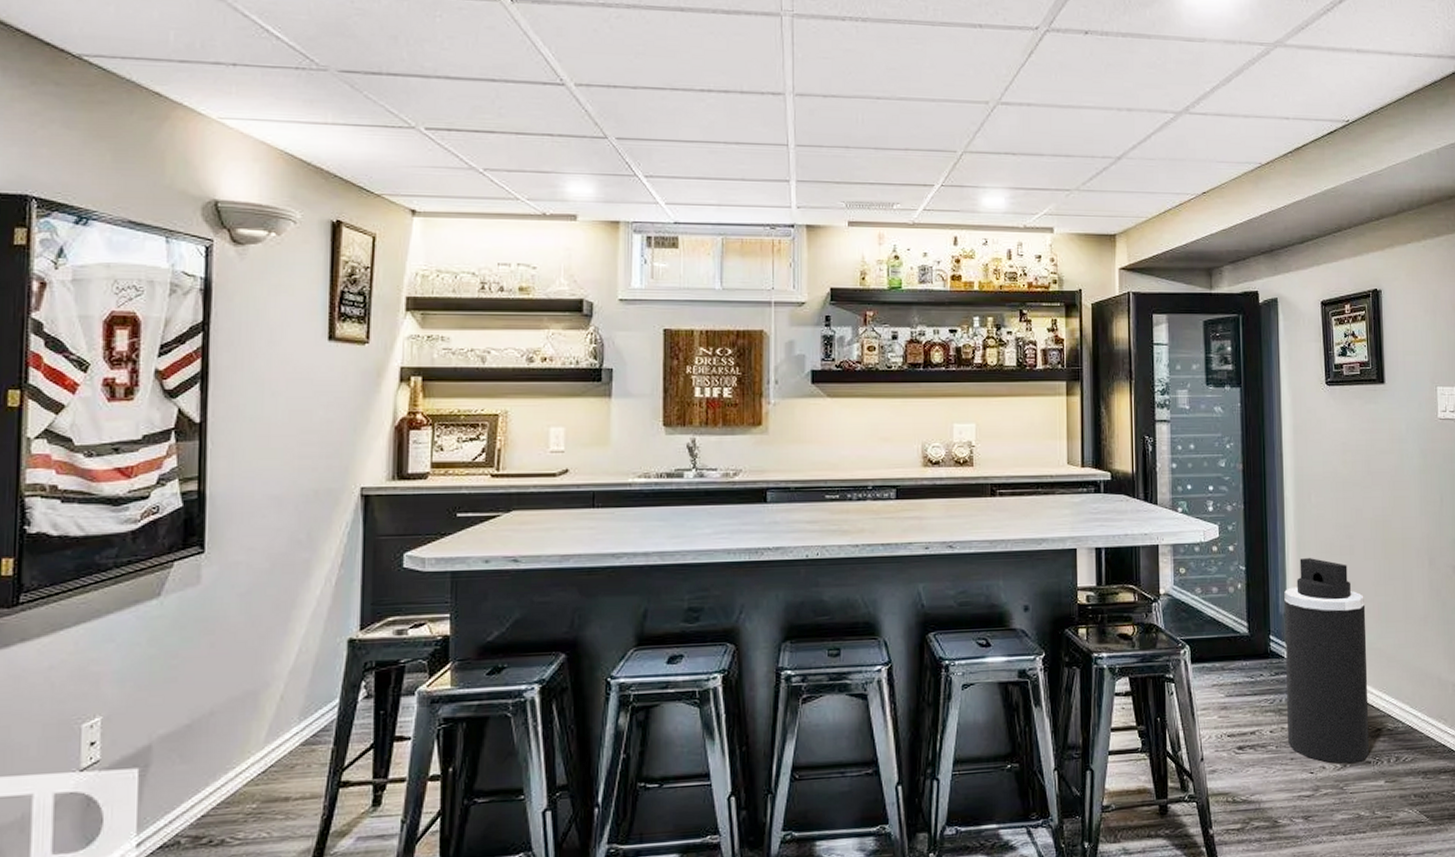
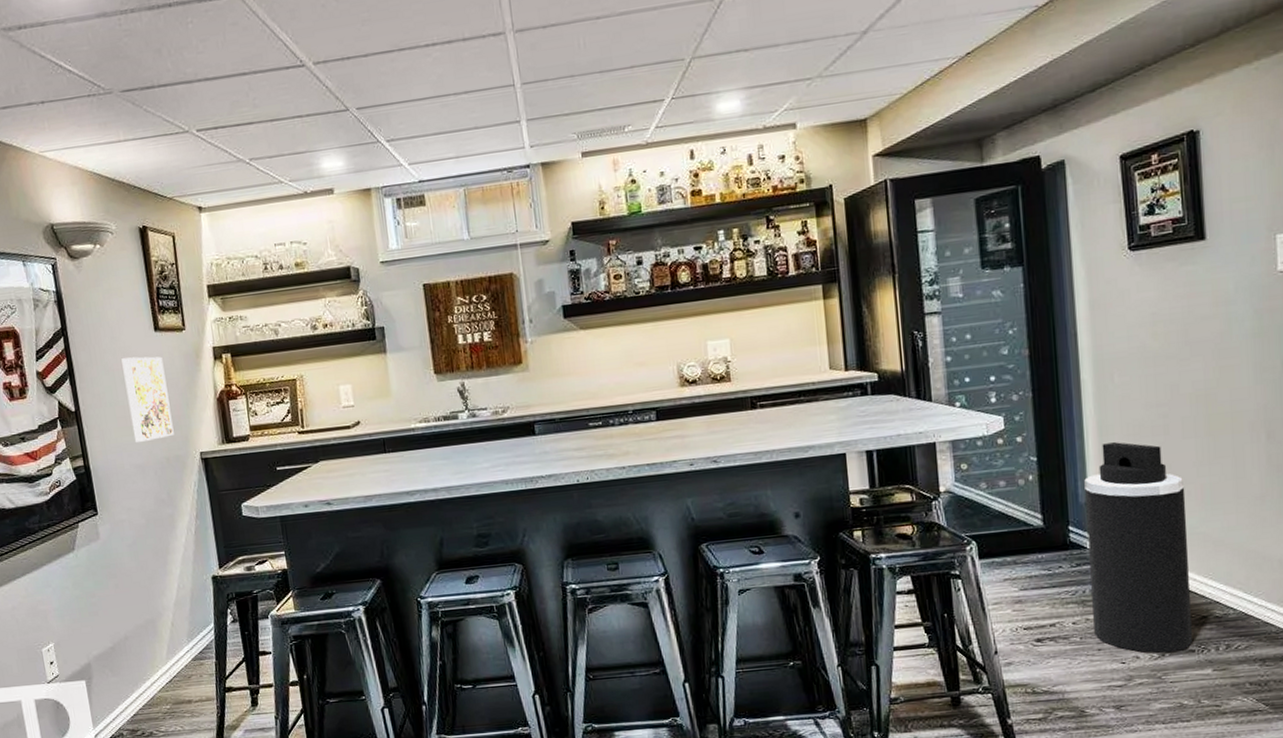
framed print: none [275,367,333,468] -> present [121,356,174,442]

